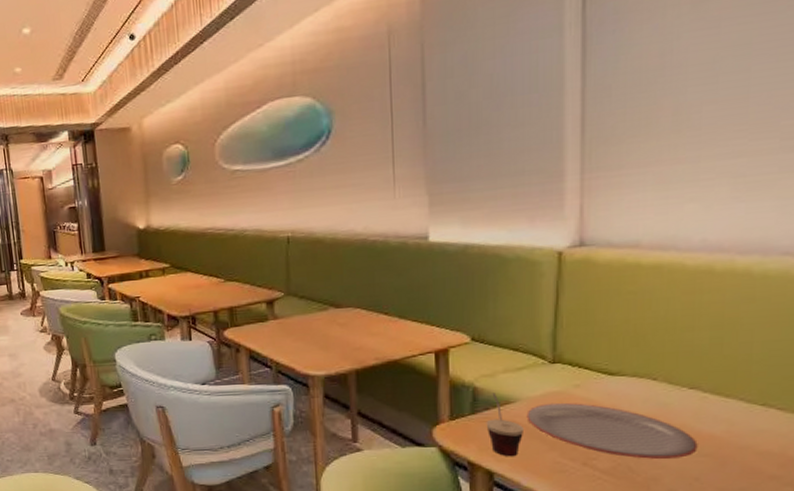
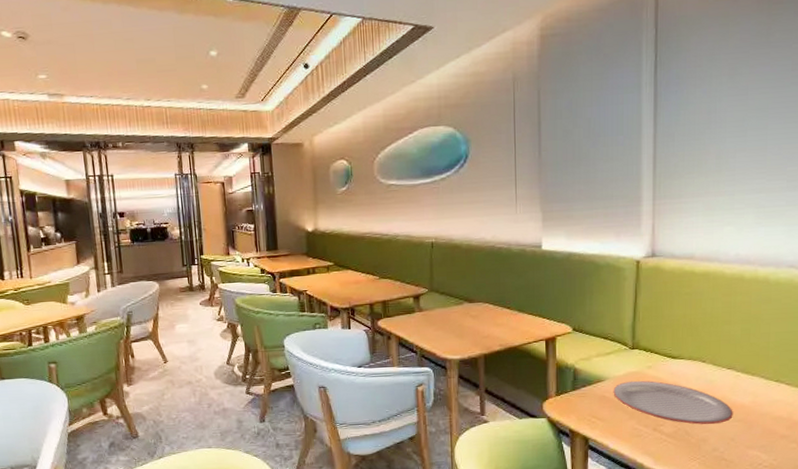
cup: present [486,392,525,457] -> none [583,373,612,425]

